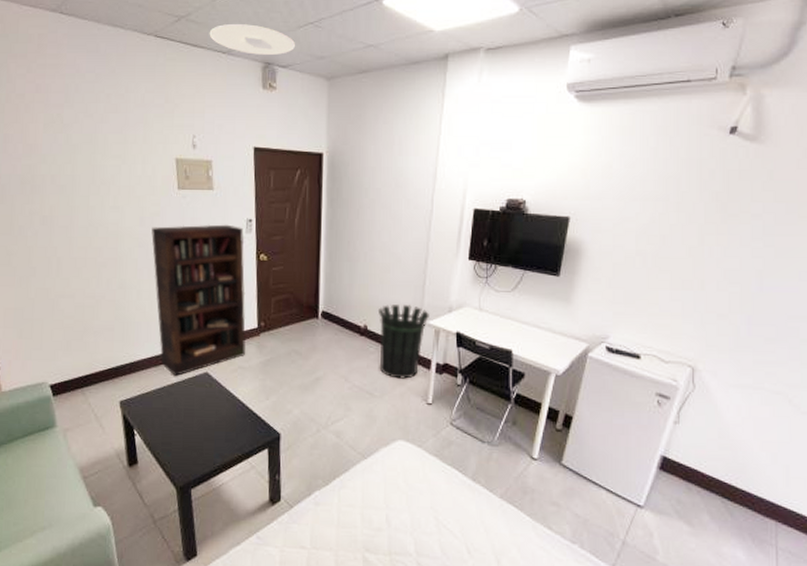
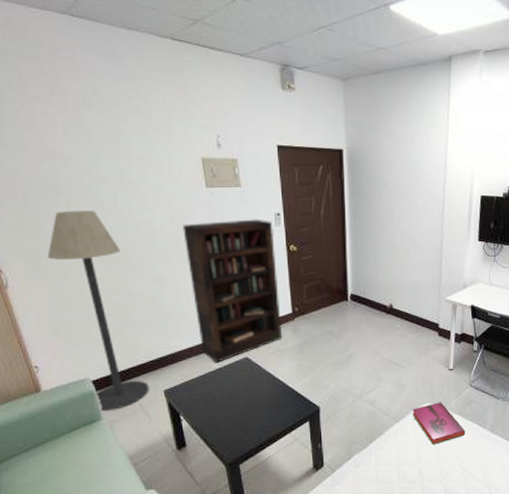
floor lamp: none [18,209,105,419] -> present [47,211,149,412]
ceiling light: present [209,24,296,56] -> none [226,28,311,58]
waste bin: present [377,305,429,379] -> none [401,284,447,350]
hardback book: none [383,440,443,489] -> present [412,402,466,445]

